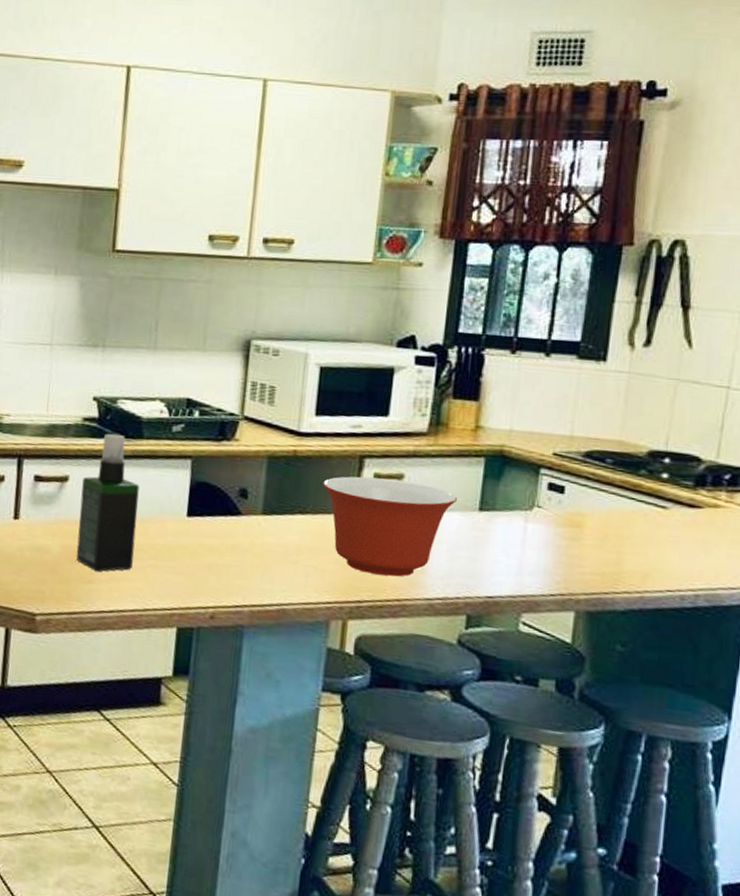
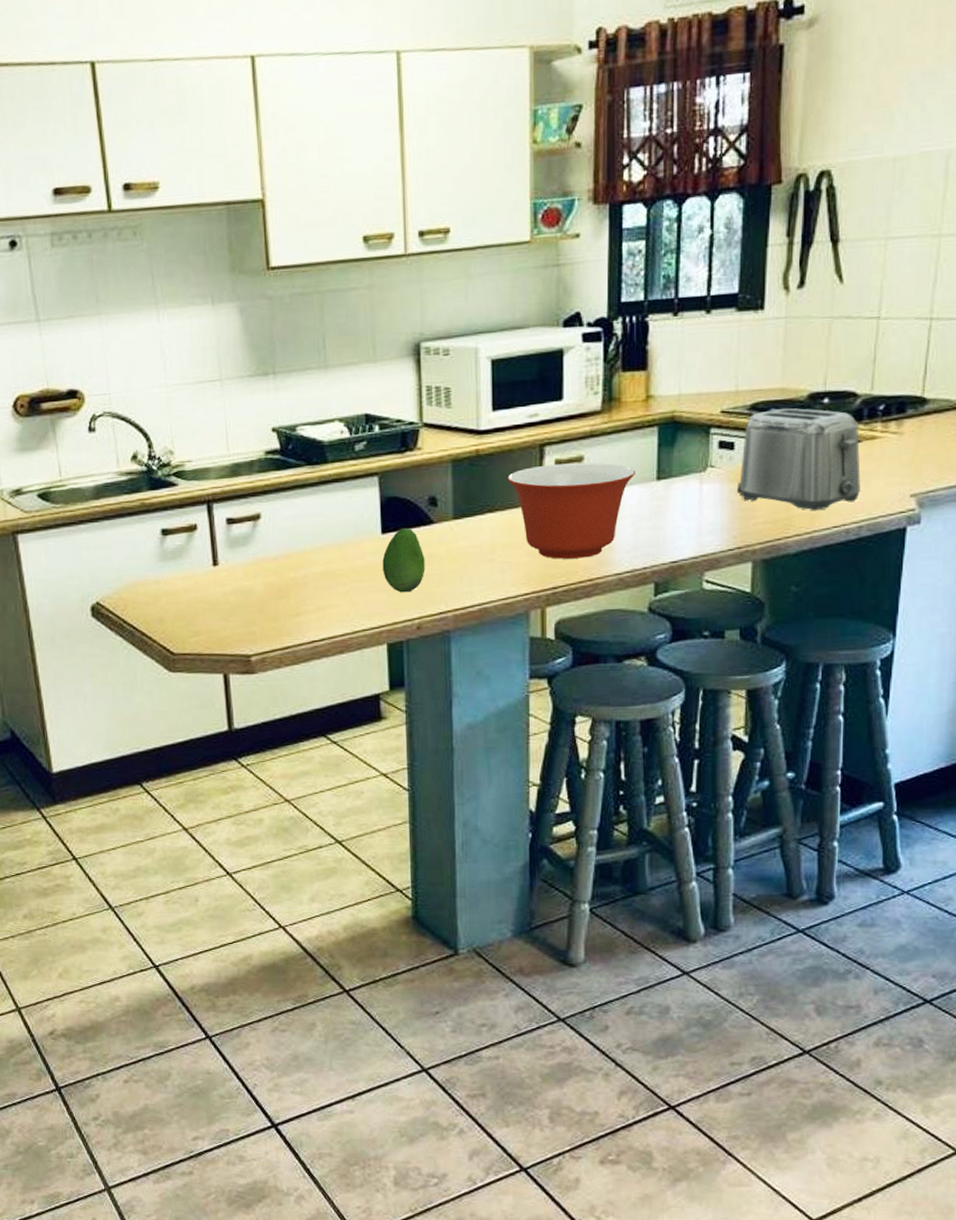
spray bottle: present [76,433,140,572] -> none [275,462,336,603]
fruit: none [182,514,228,580] -> present [382,527,426,593]
toaster: none [563,460,701,571] -> present [736,408,861,511]

